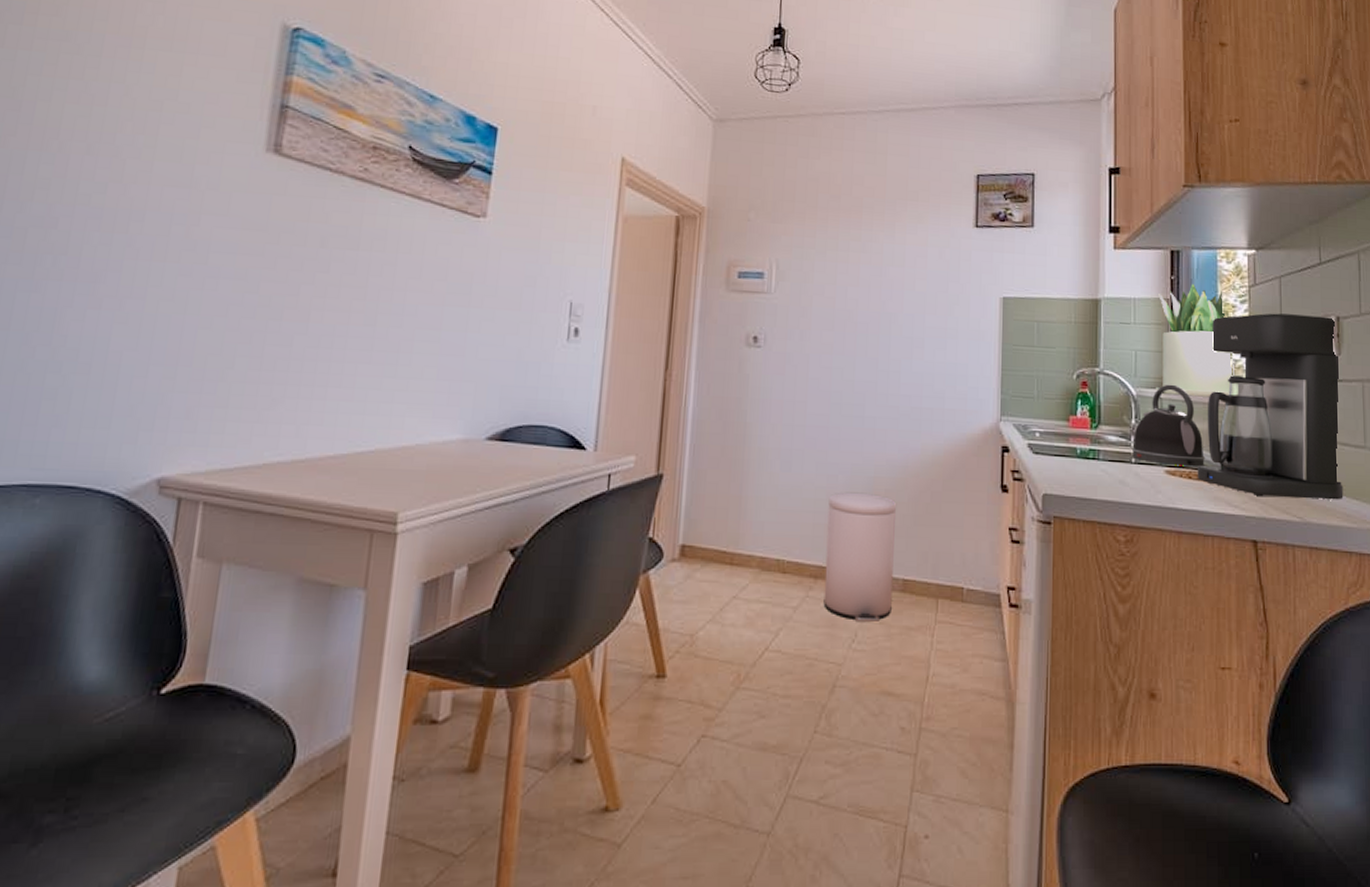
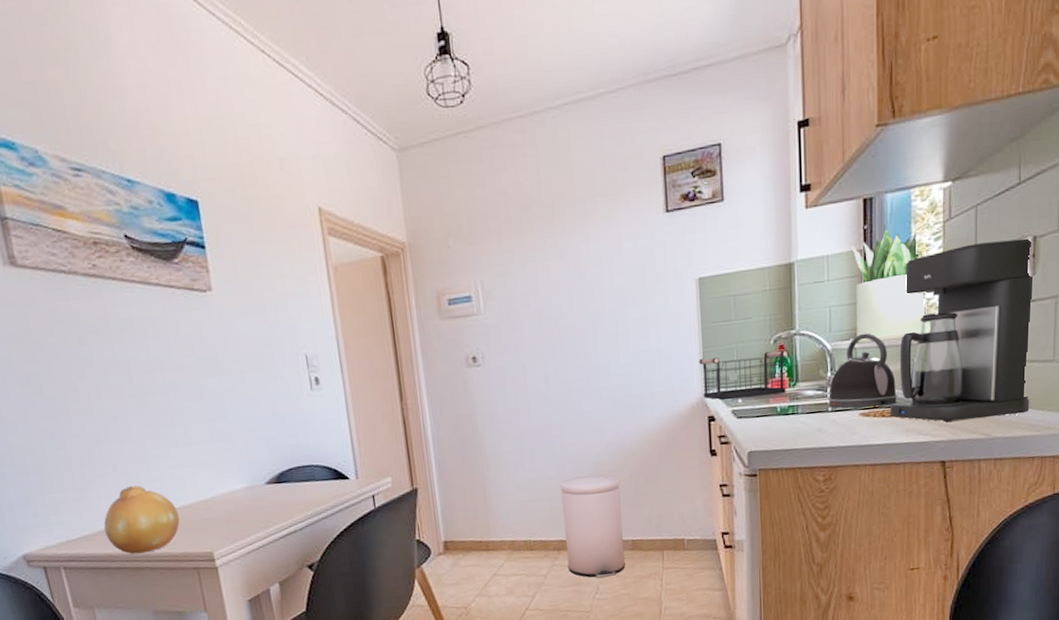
fruit: none [271,415,371,500] -> present [103,485,180,554]
dish rack: none [997,381,1091,435] -> present [699,350,789,400]

